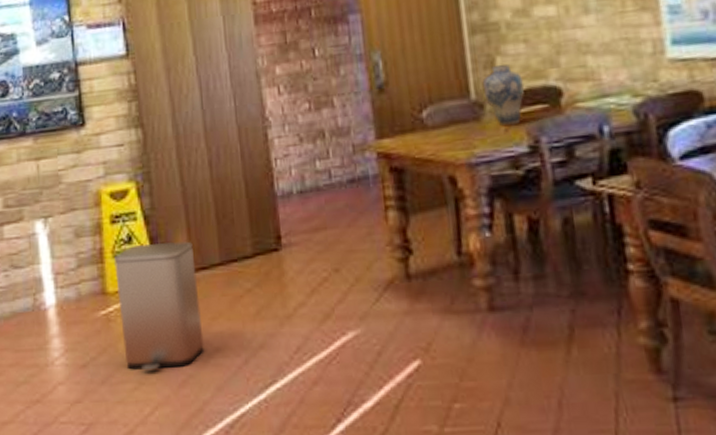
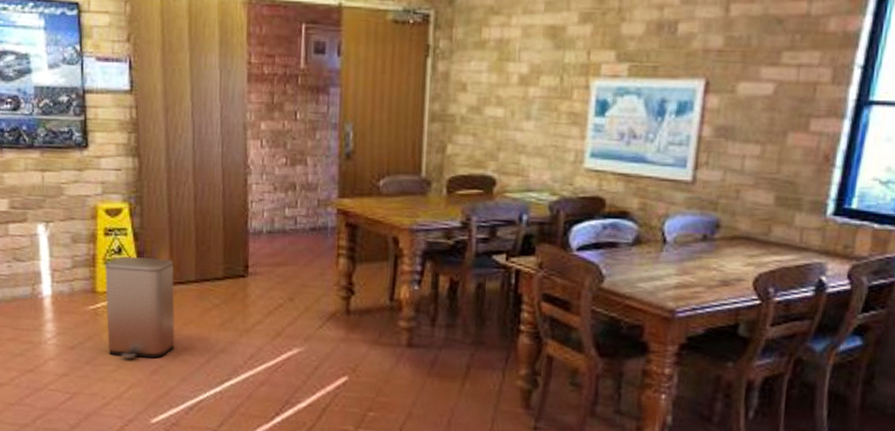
vase: present [482,64,525,127] -> none [432,151,467,204]

